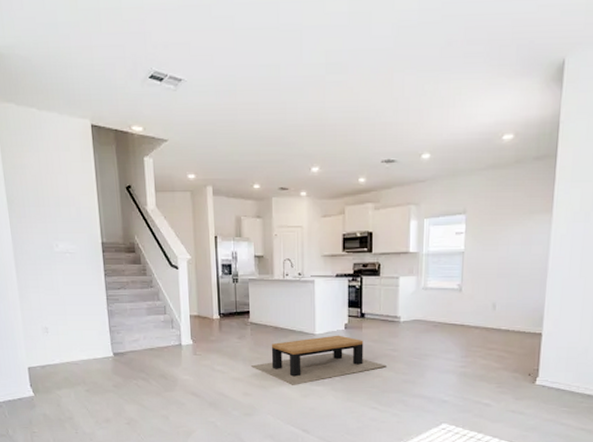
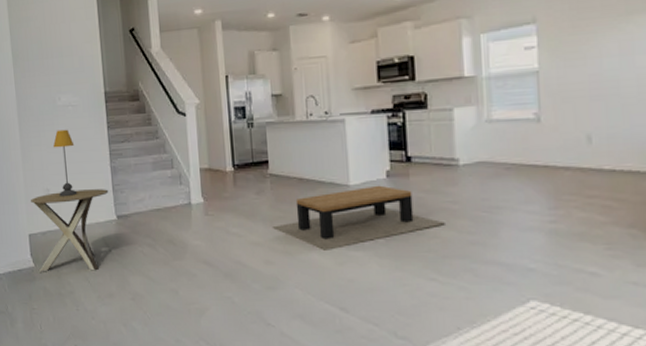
side table: none [29,329,106,401] -> present [31,189,109,272]
table lamp: none [50,274,76,336] -> present [52,129,78,197]

